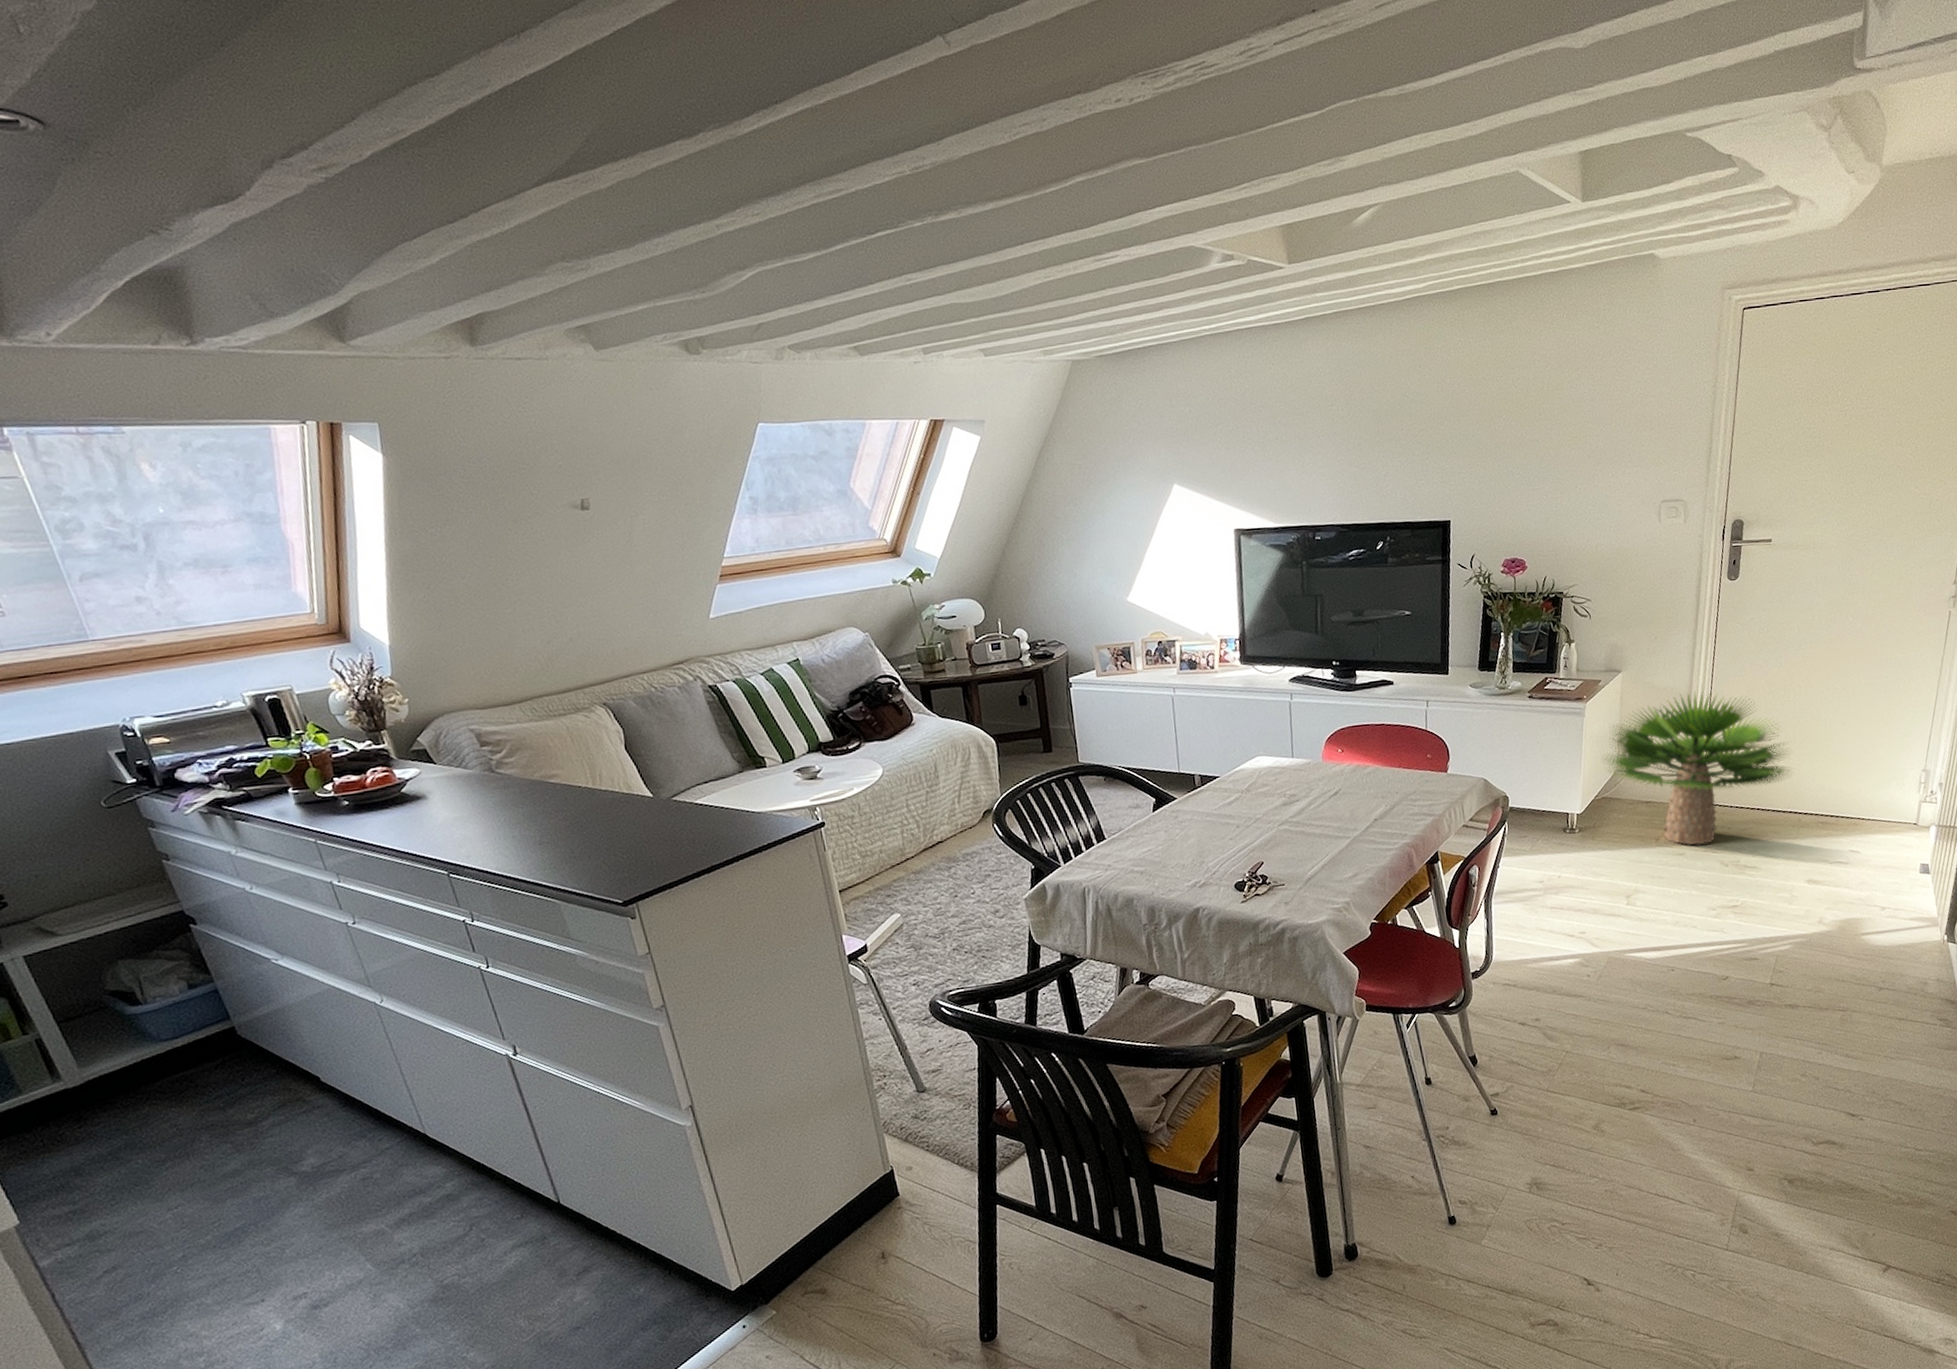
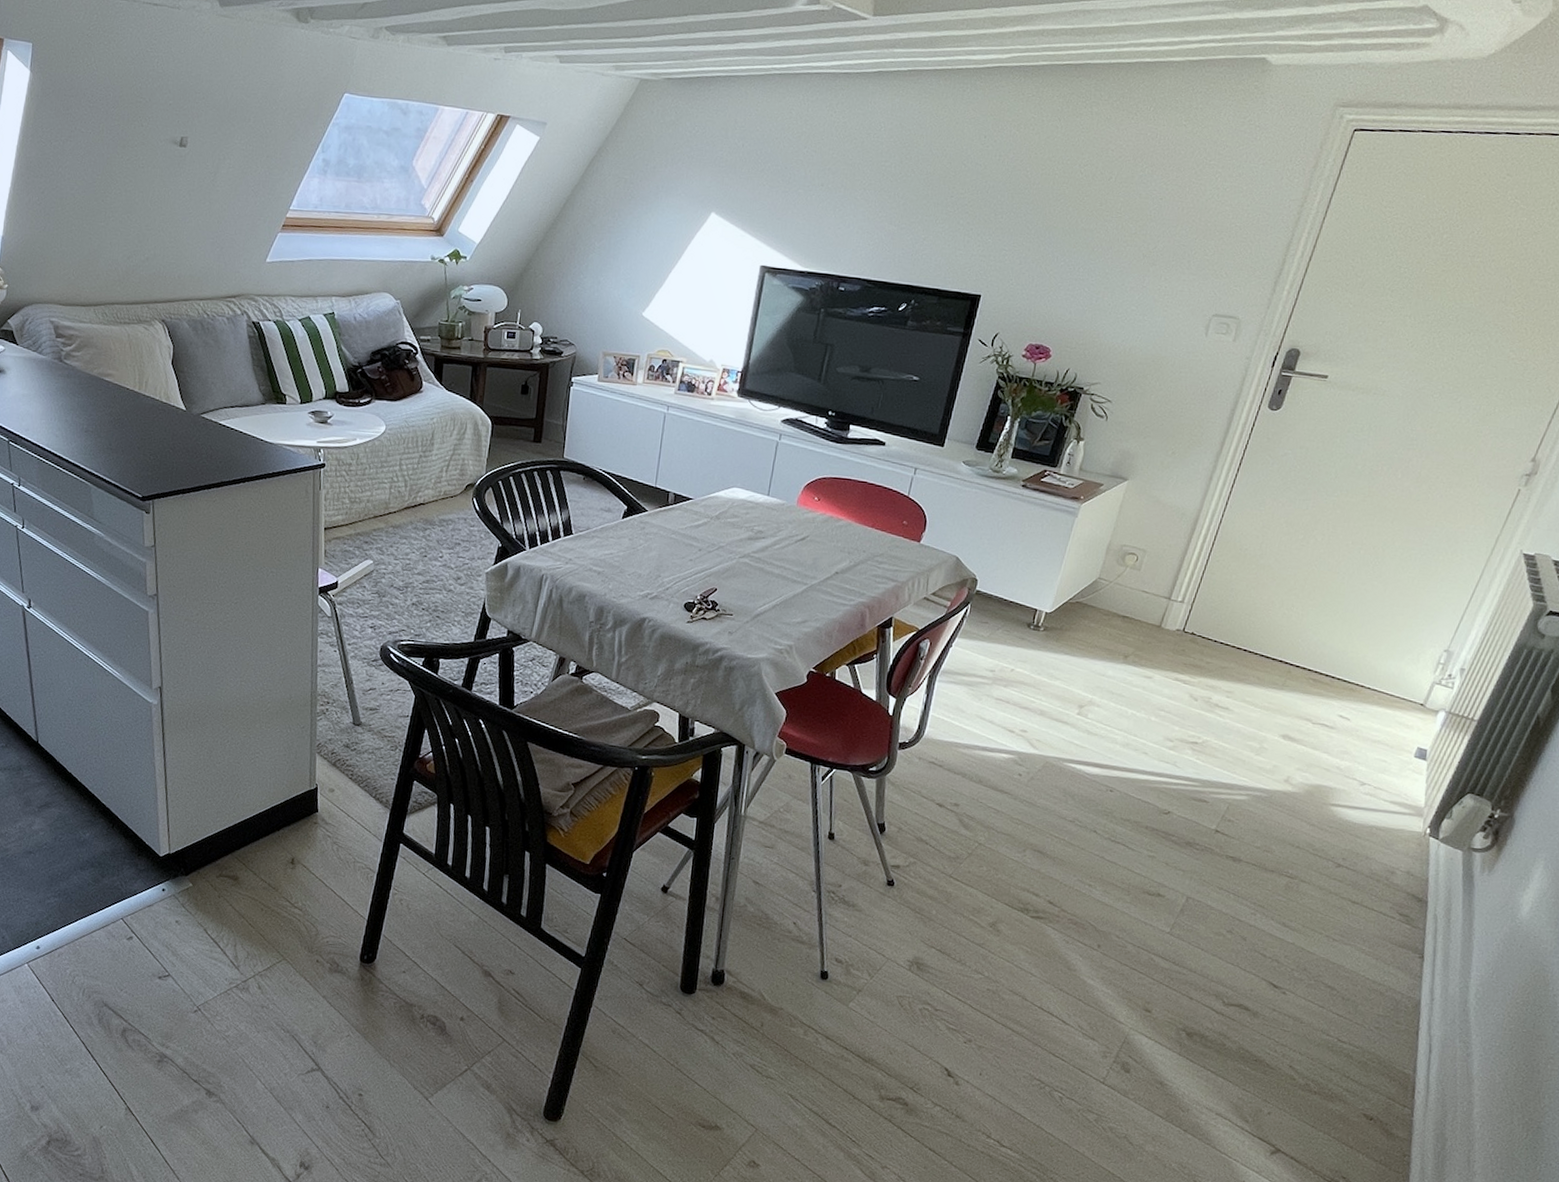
potted plant: present [1601,691,1792,845] -> none [1085,515,1298,673]

